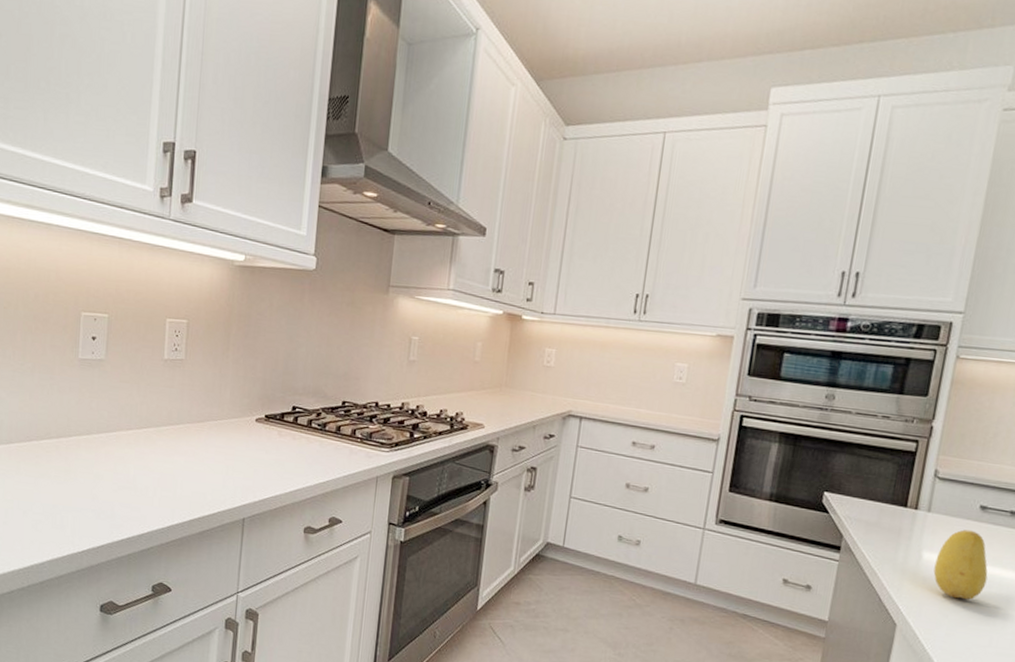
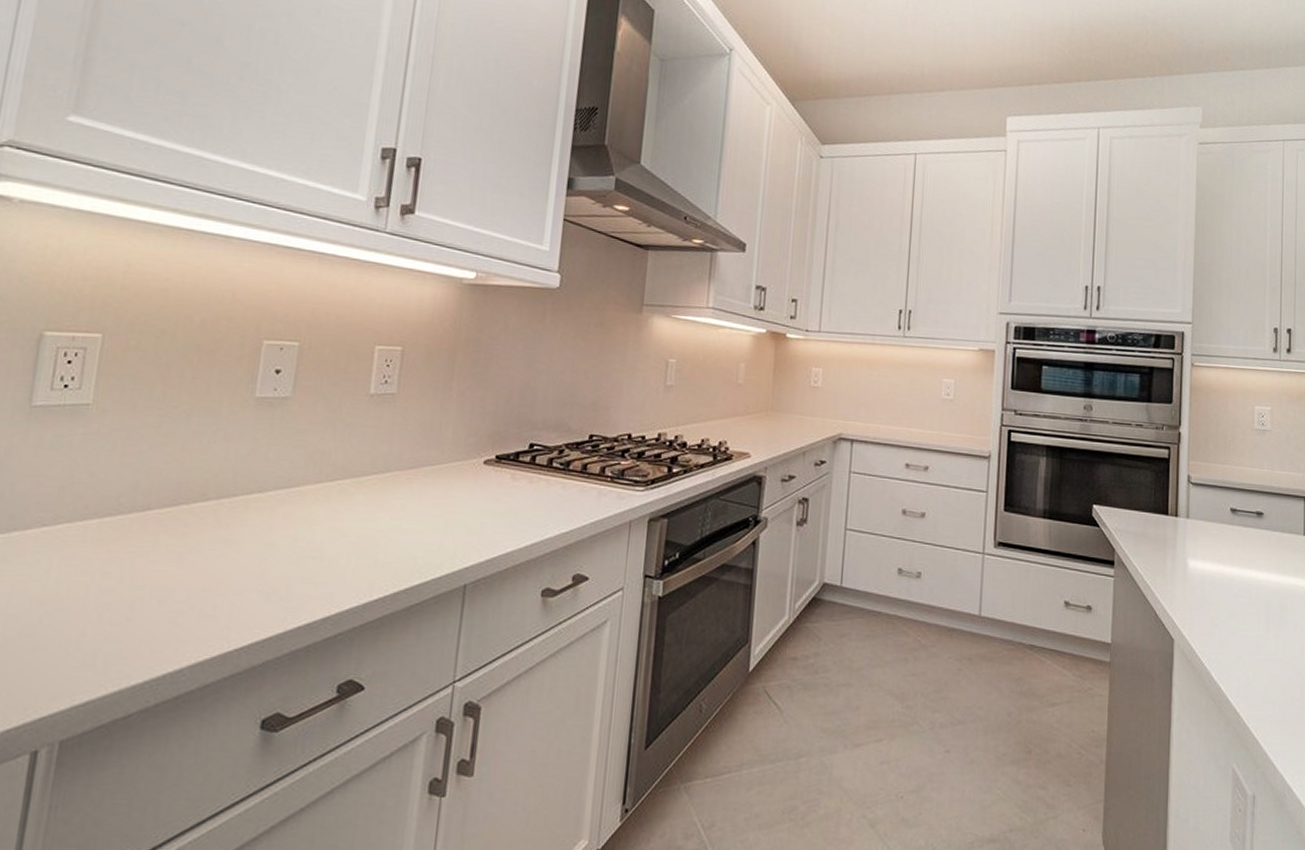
fruit: present [933,529,988,600] -> none [1199,534,1246,606]

